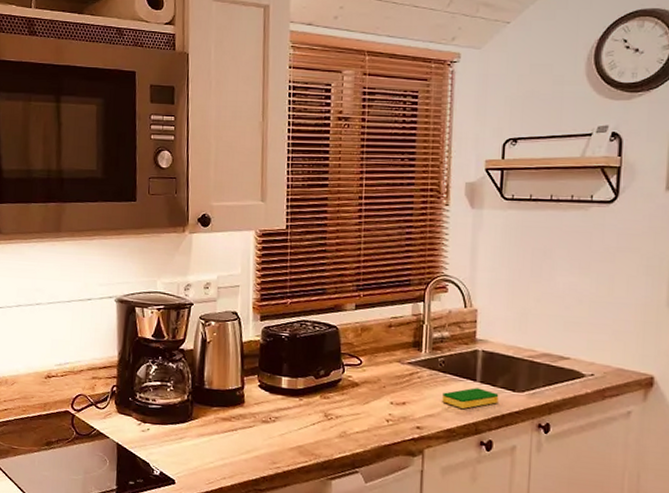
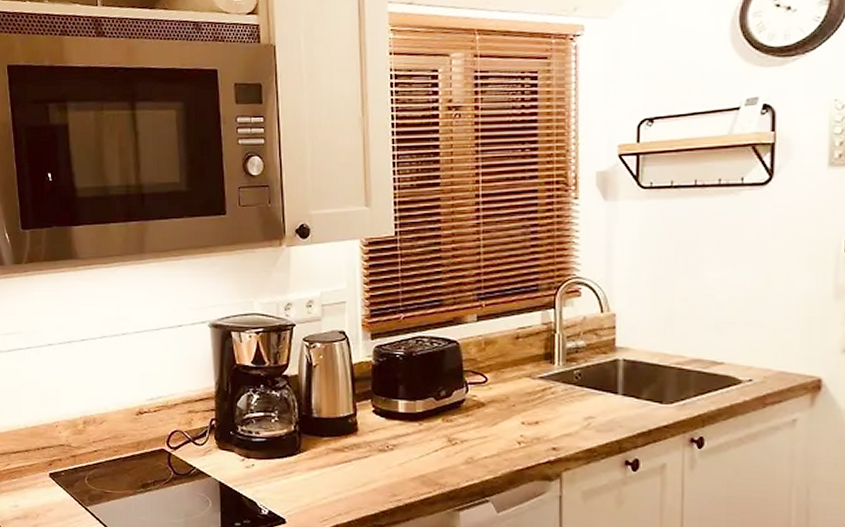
dish sponge: present [442,388,499,409] -> none [580,401,644,425]

